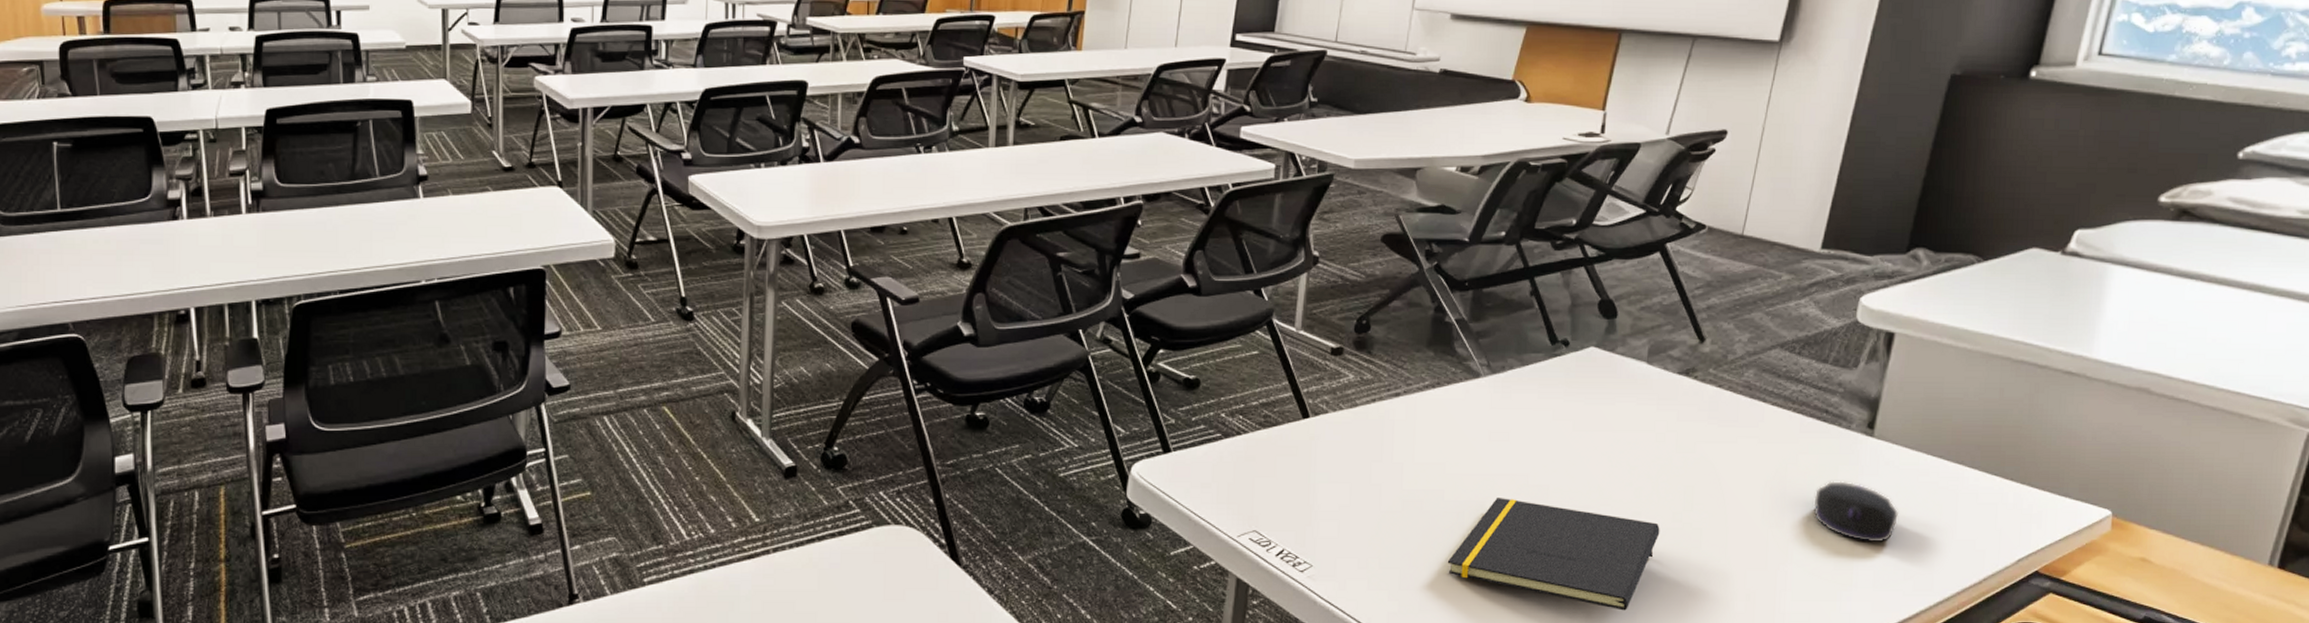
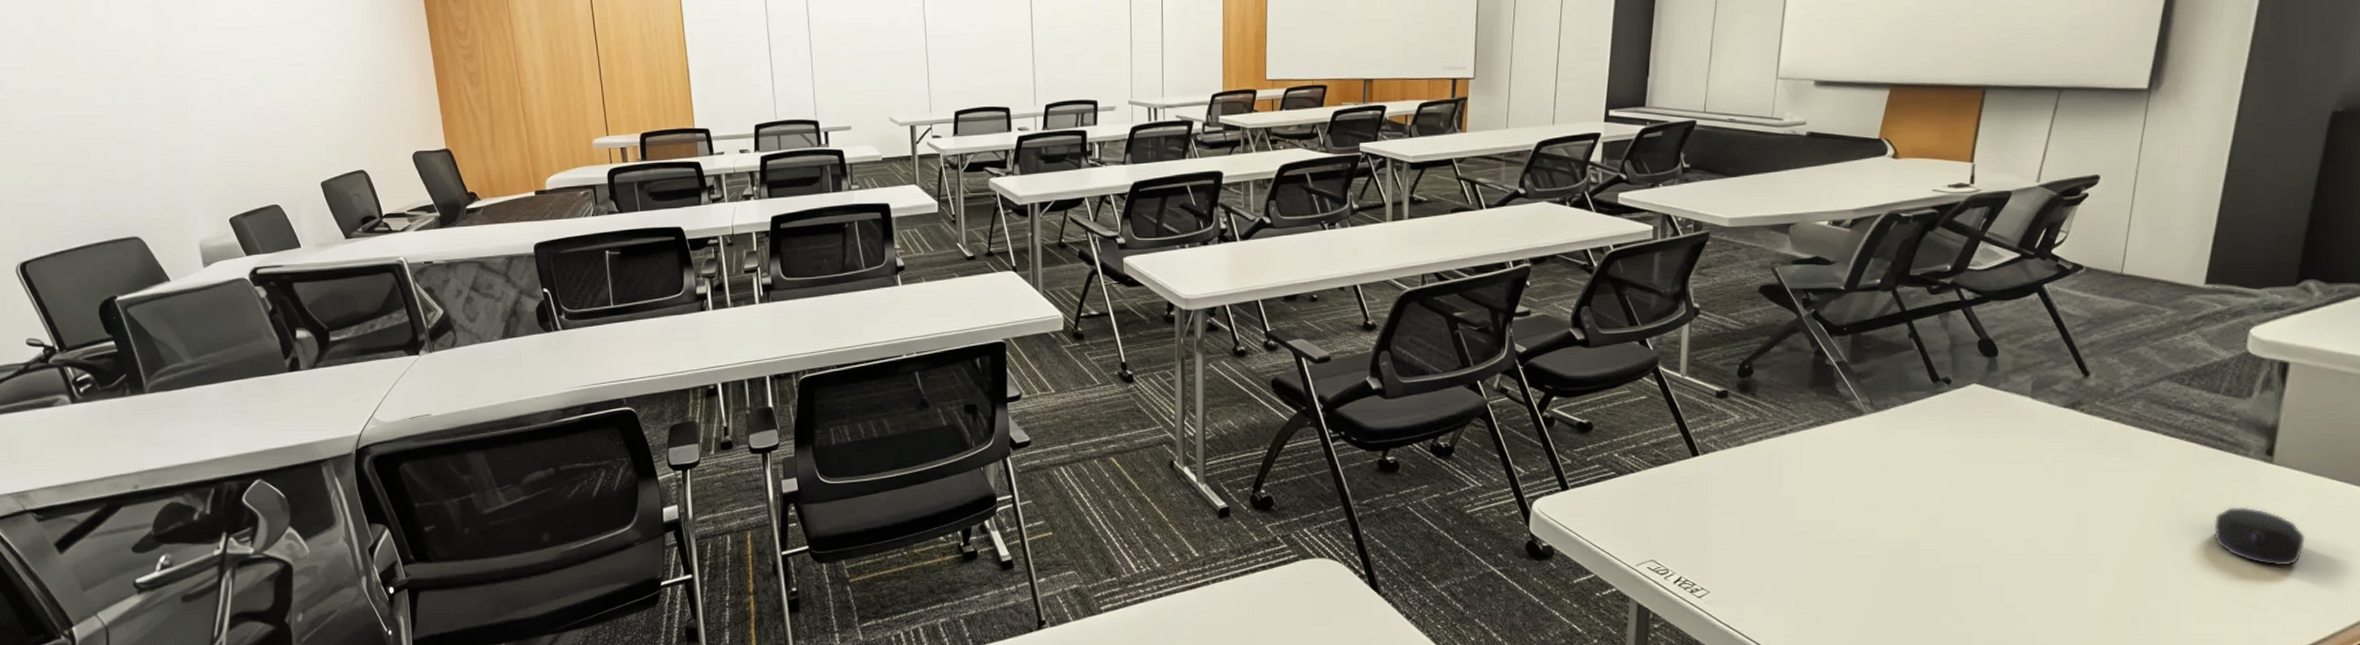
notepad: present [1447,498,1660,611] -> none [1841,527,2055,633]

